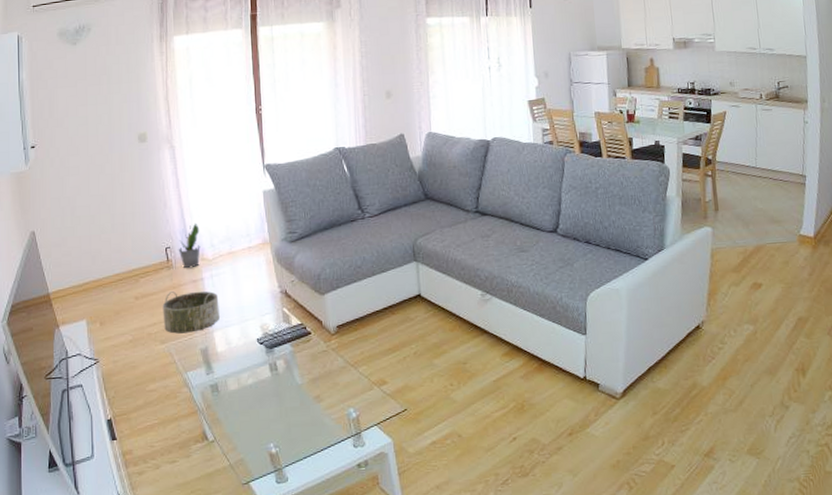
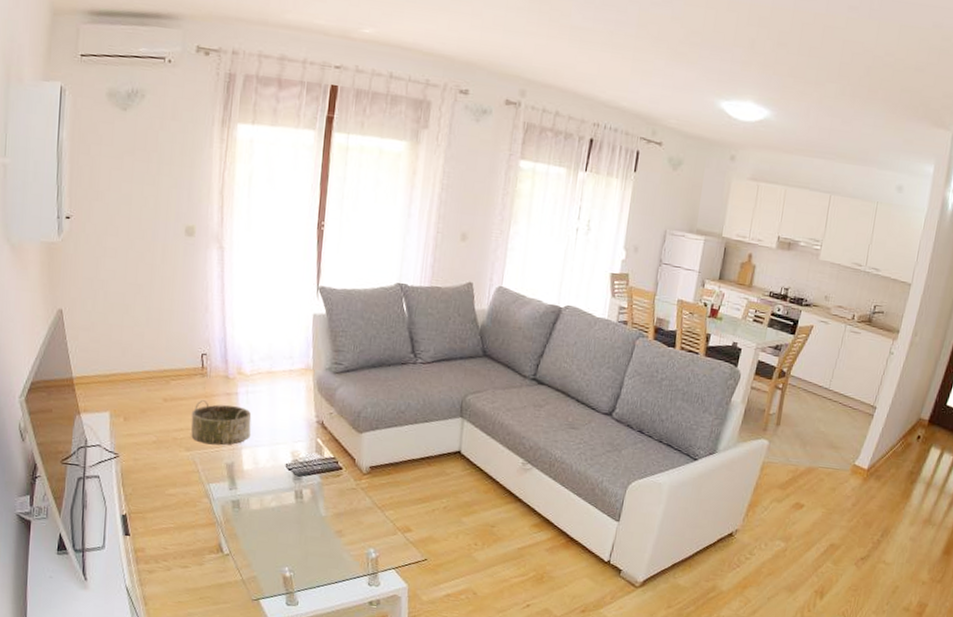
potted plant: present [178,223,200,268] -> none [215,333,241,380]

